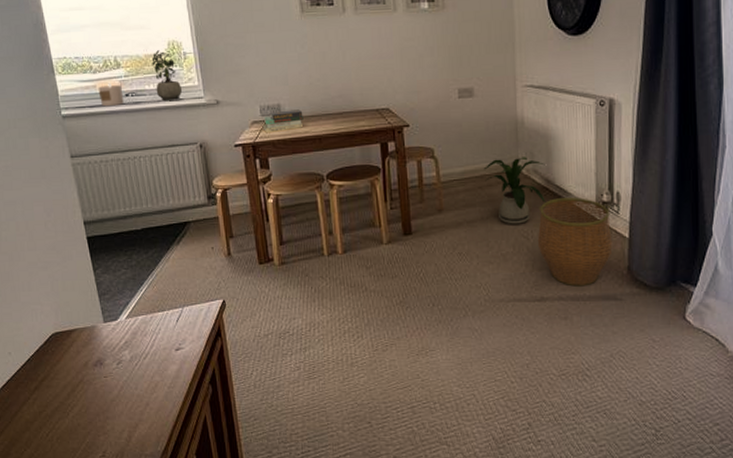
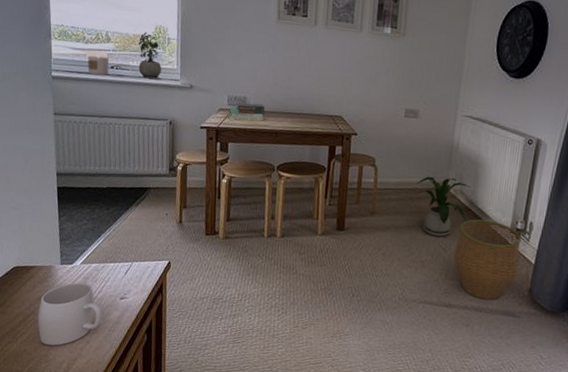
mug: none [86,340,159,415] -> present [37,282,103,346]

